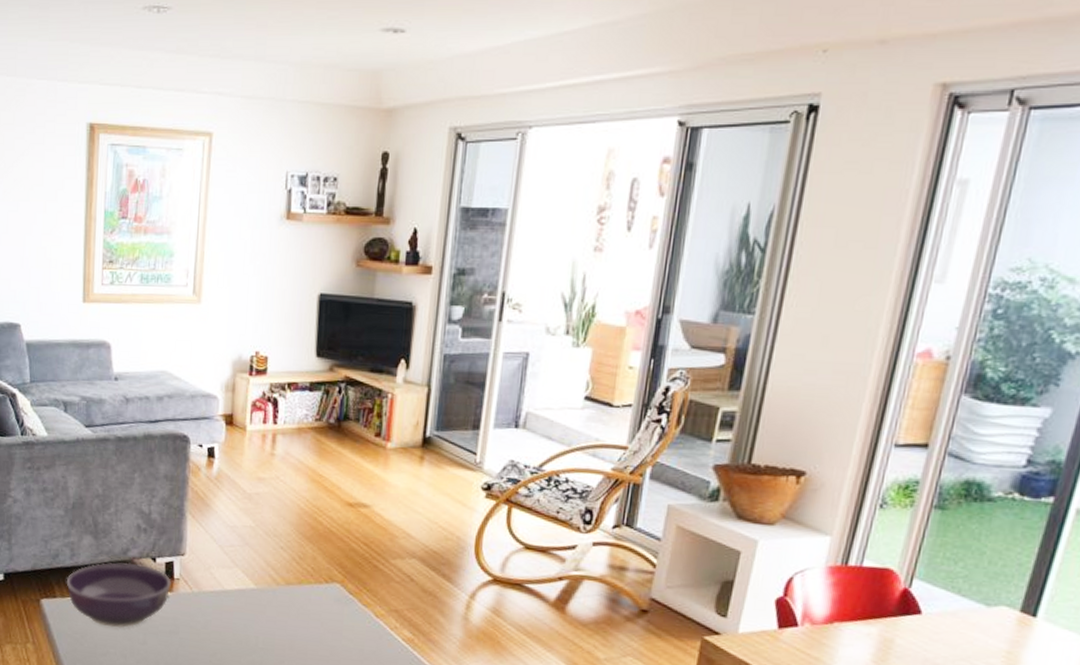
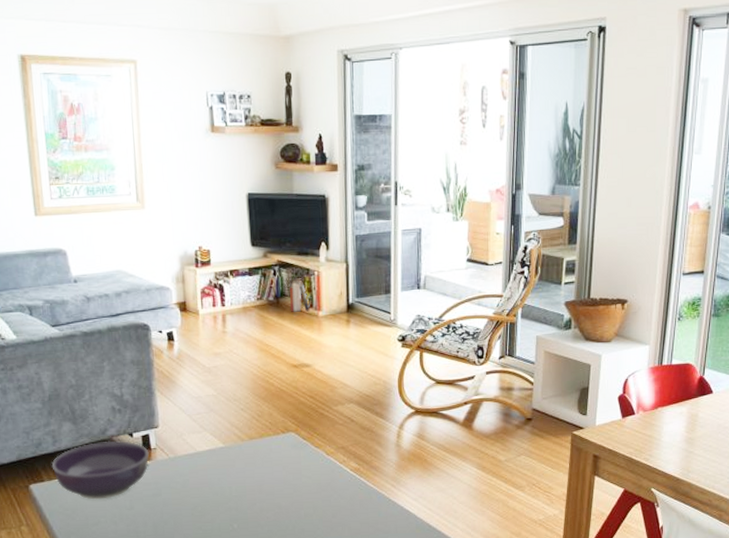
books: none [352,401,378,441] -> present [290,280,310,312]

